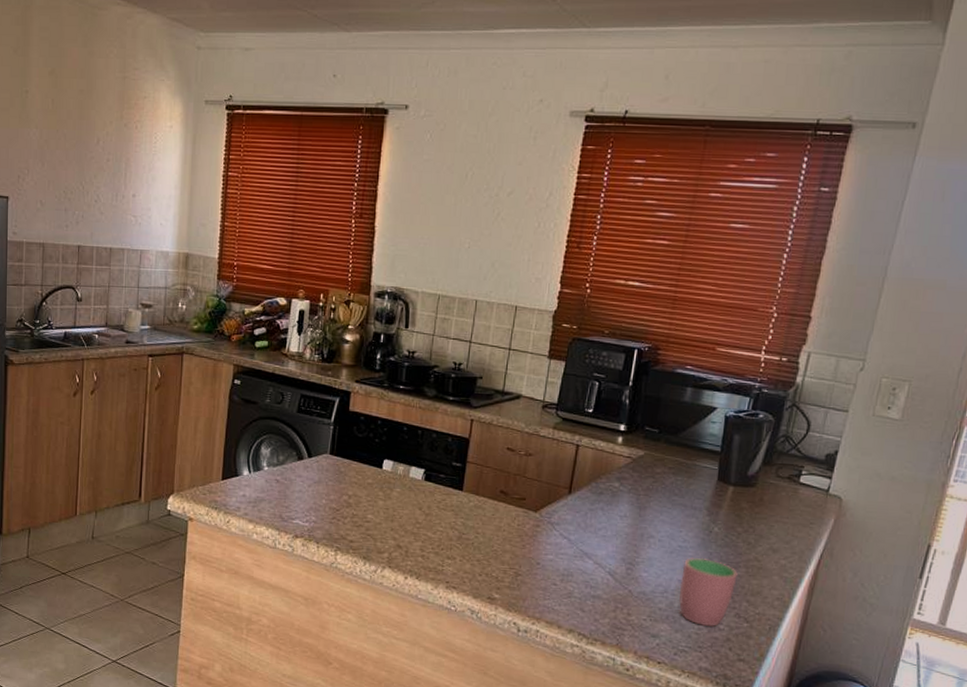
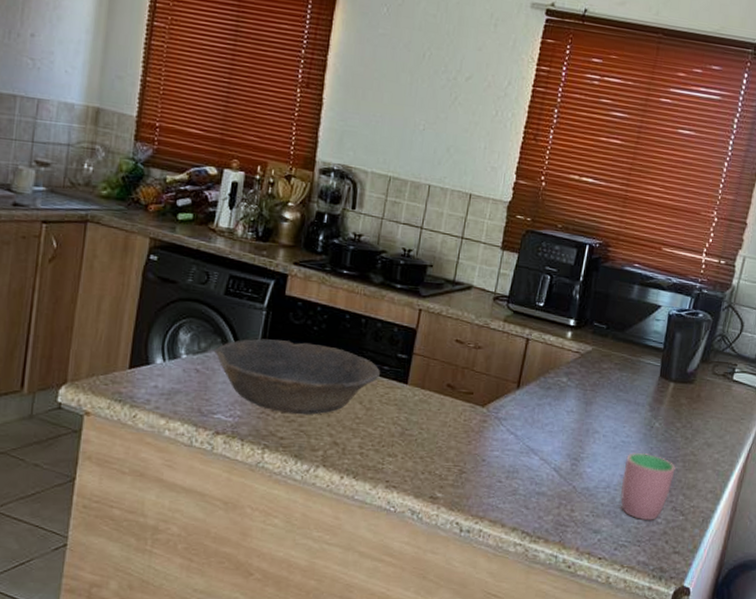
bowl: none [291,451,437,520] -> present [214,339,380,415]

